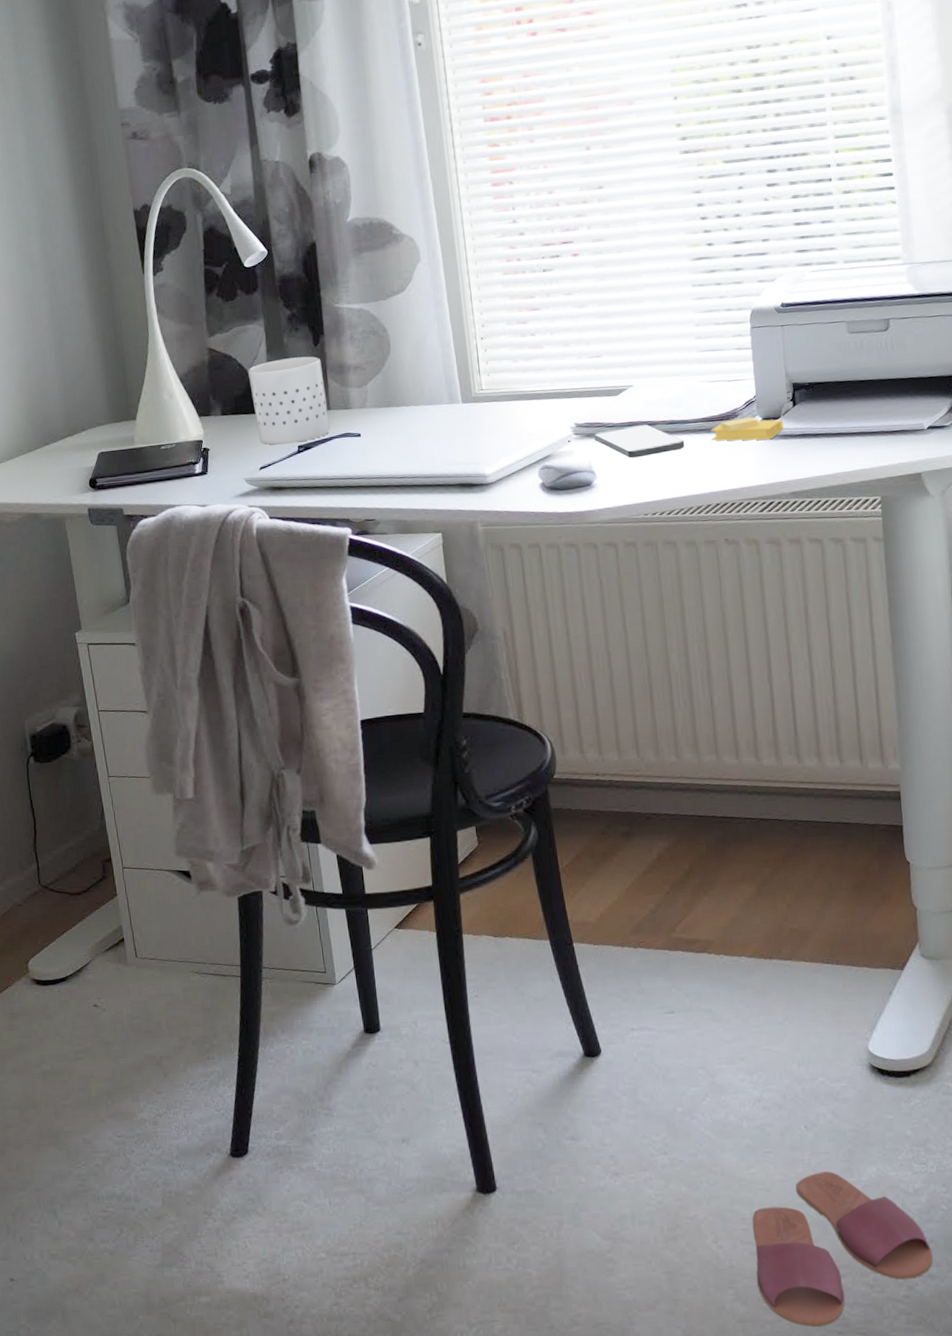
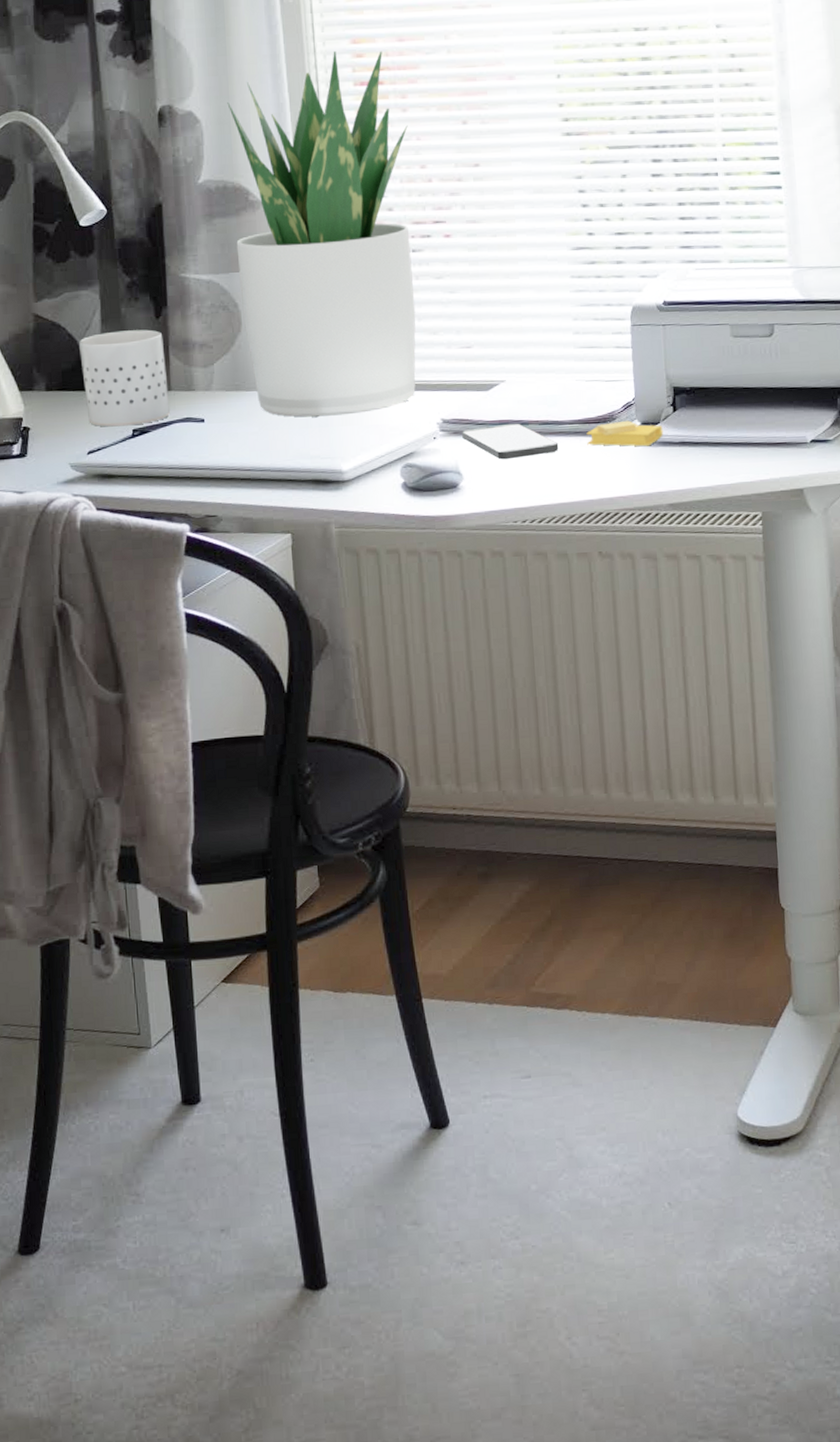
planter: none [370,87,550,428] -> present [227,51,416,417]
slippers: present [752,1171,933,1327] -> none [609,1254,801,1432]

